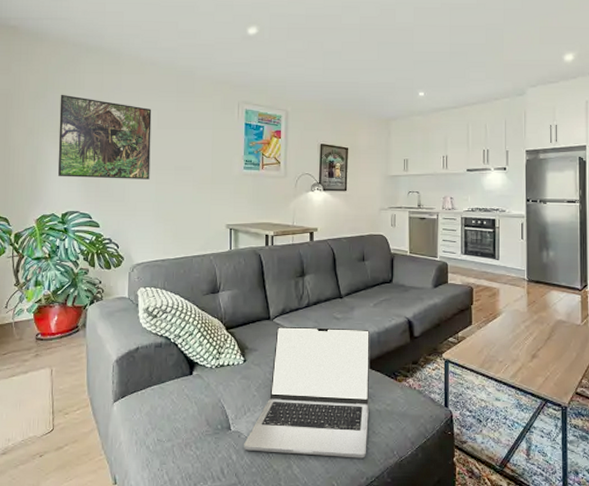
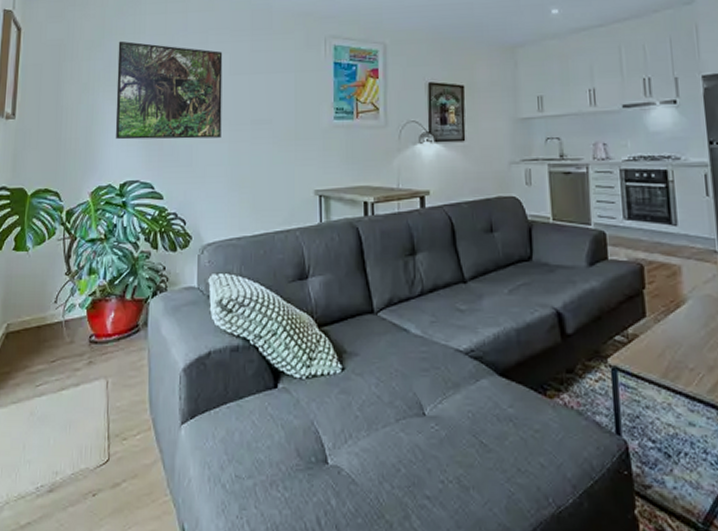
laptop: present [244,326,371,458] -> none [345,322,511,508]

